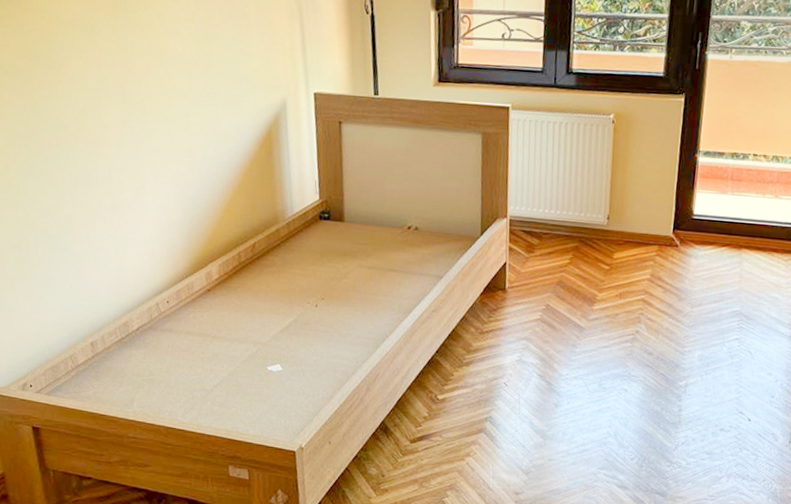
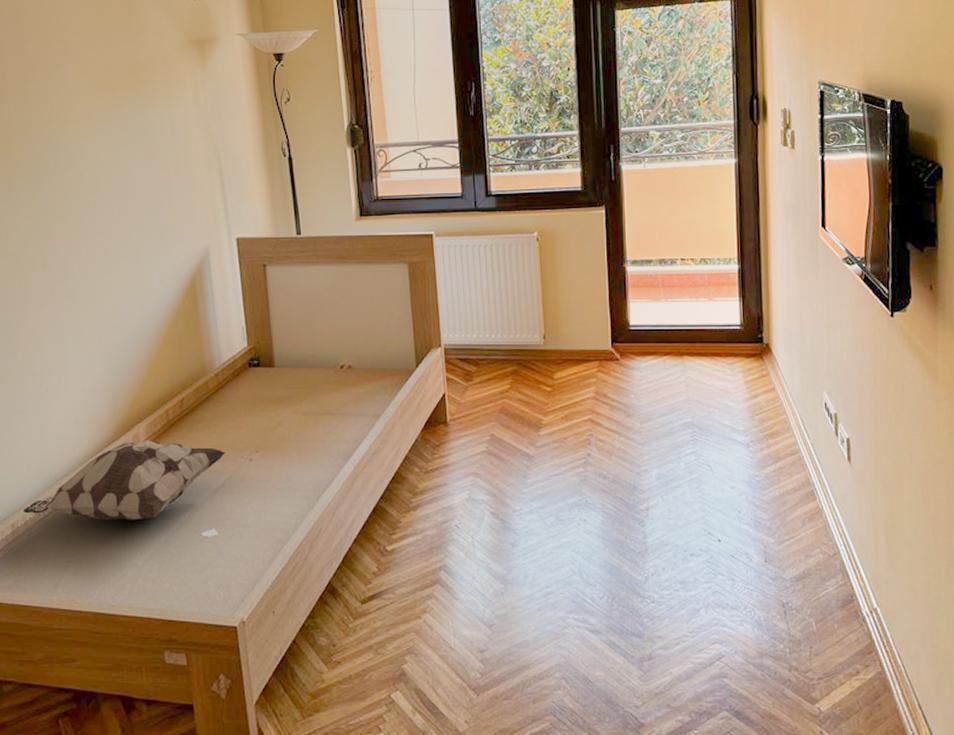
decorative pillow: none [101,278,293,351] -> present [23,440,225,521]

